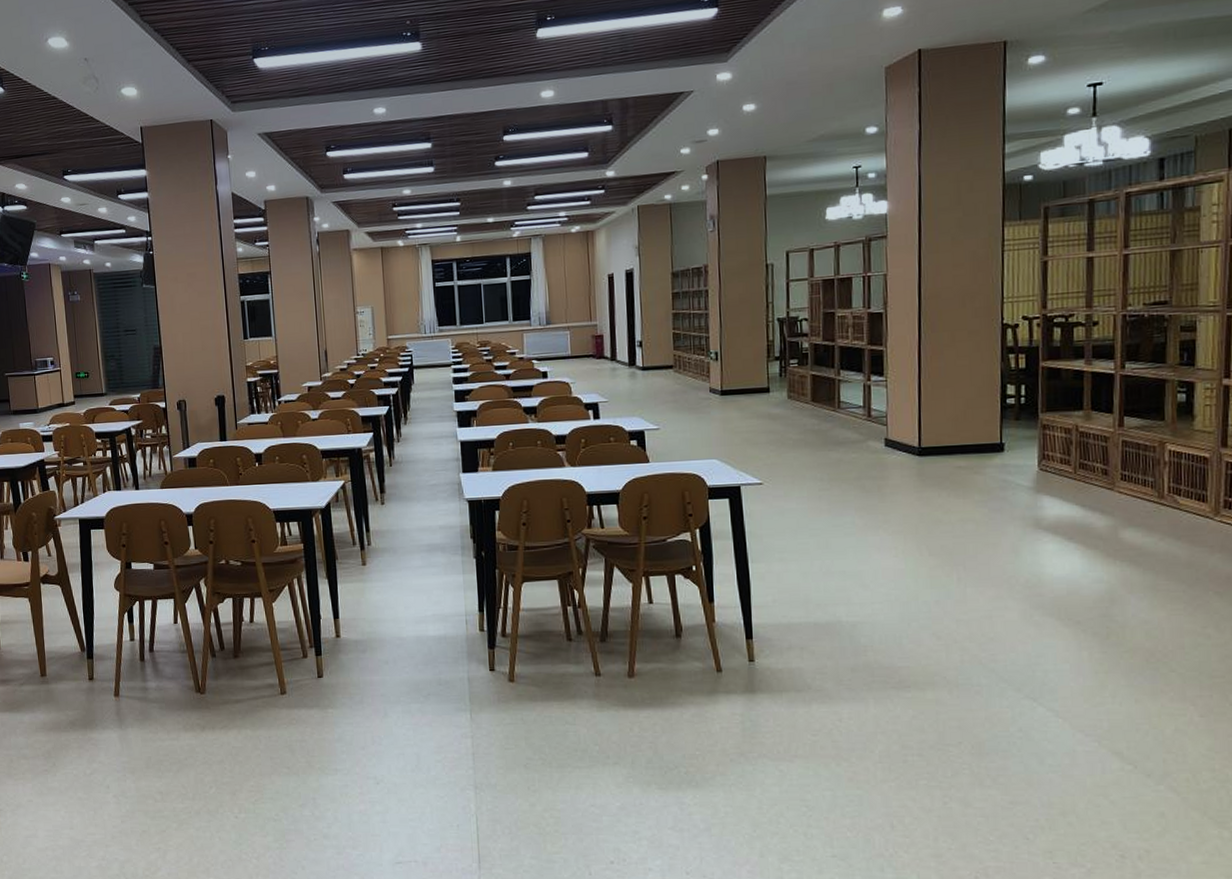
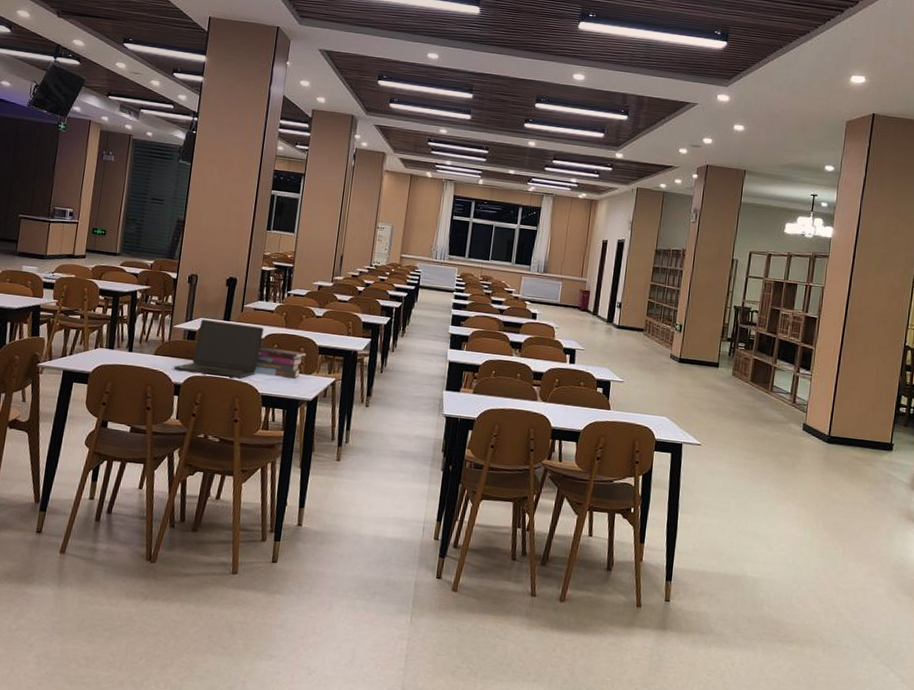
laptop: none [182,441,263,501] -> present [173,319,264,378]
books: none [261,459,310,491] -> present [255,347,307,379]

